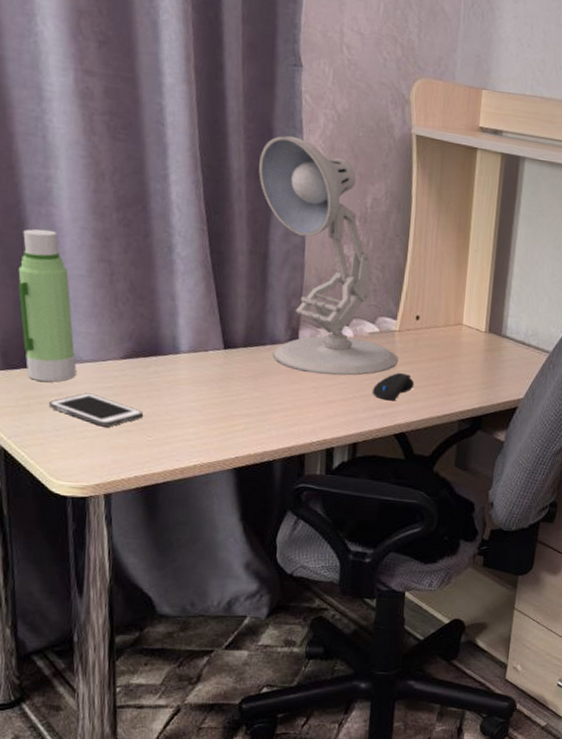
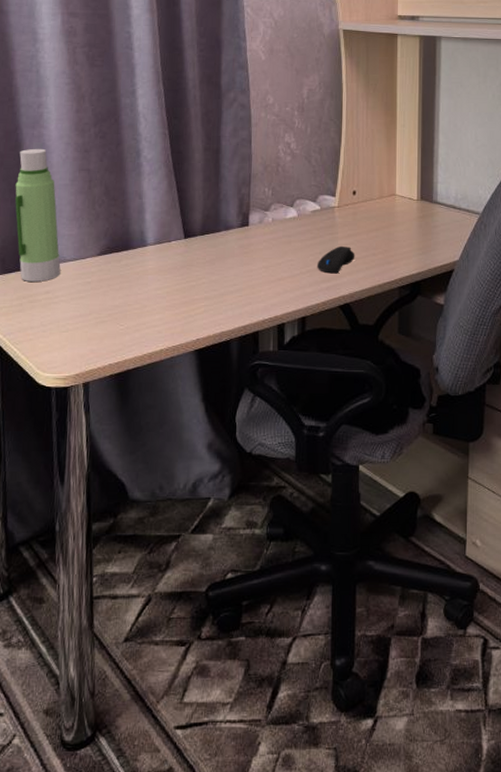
cell phone: present [48,392,143,427] -> none [37,289,116,319]
desk lamp: present [258,135,398,376] -> none [210,44,338,254]

